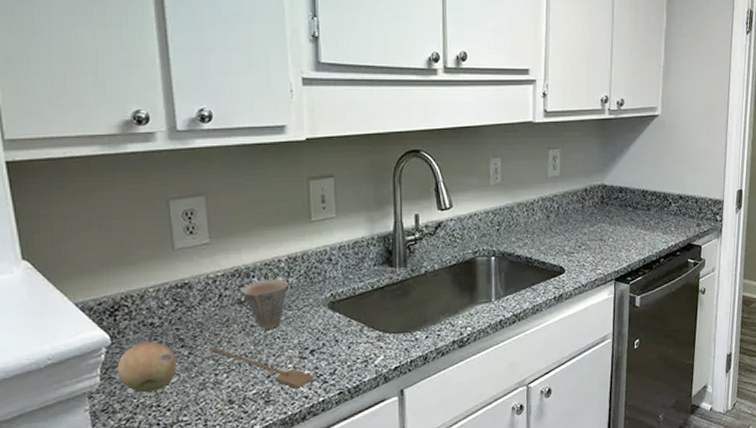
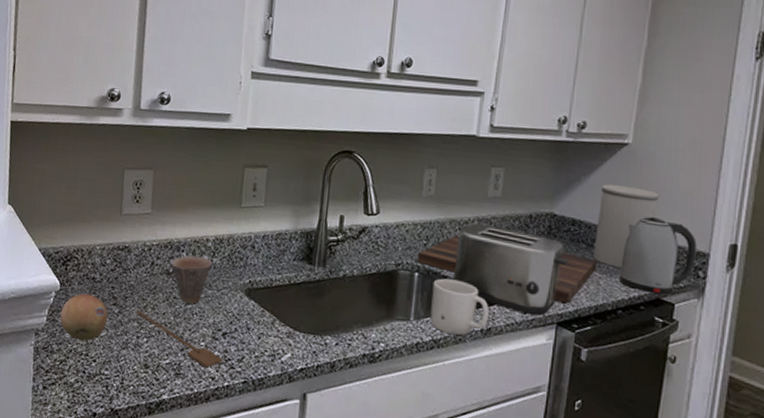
cutting board: none [492,216,642,261] -> present [417,235,598,304]
mug: none [508,257,559,307] -> present [430,278,489,336]
toaster: none [525,202,620,278] -> present [453,223,569,317]
canister: none [638,152,685,223] -> present [593,184,660,268]
kettle: none [660,175,714,241] -> present [619,216,697,295]

